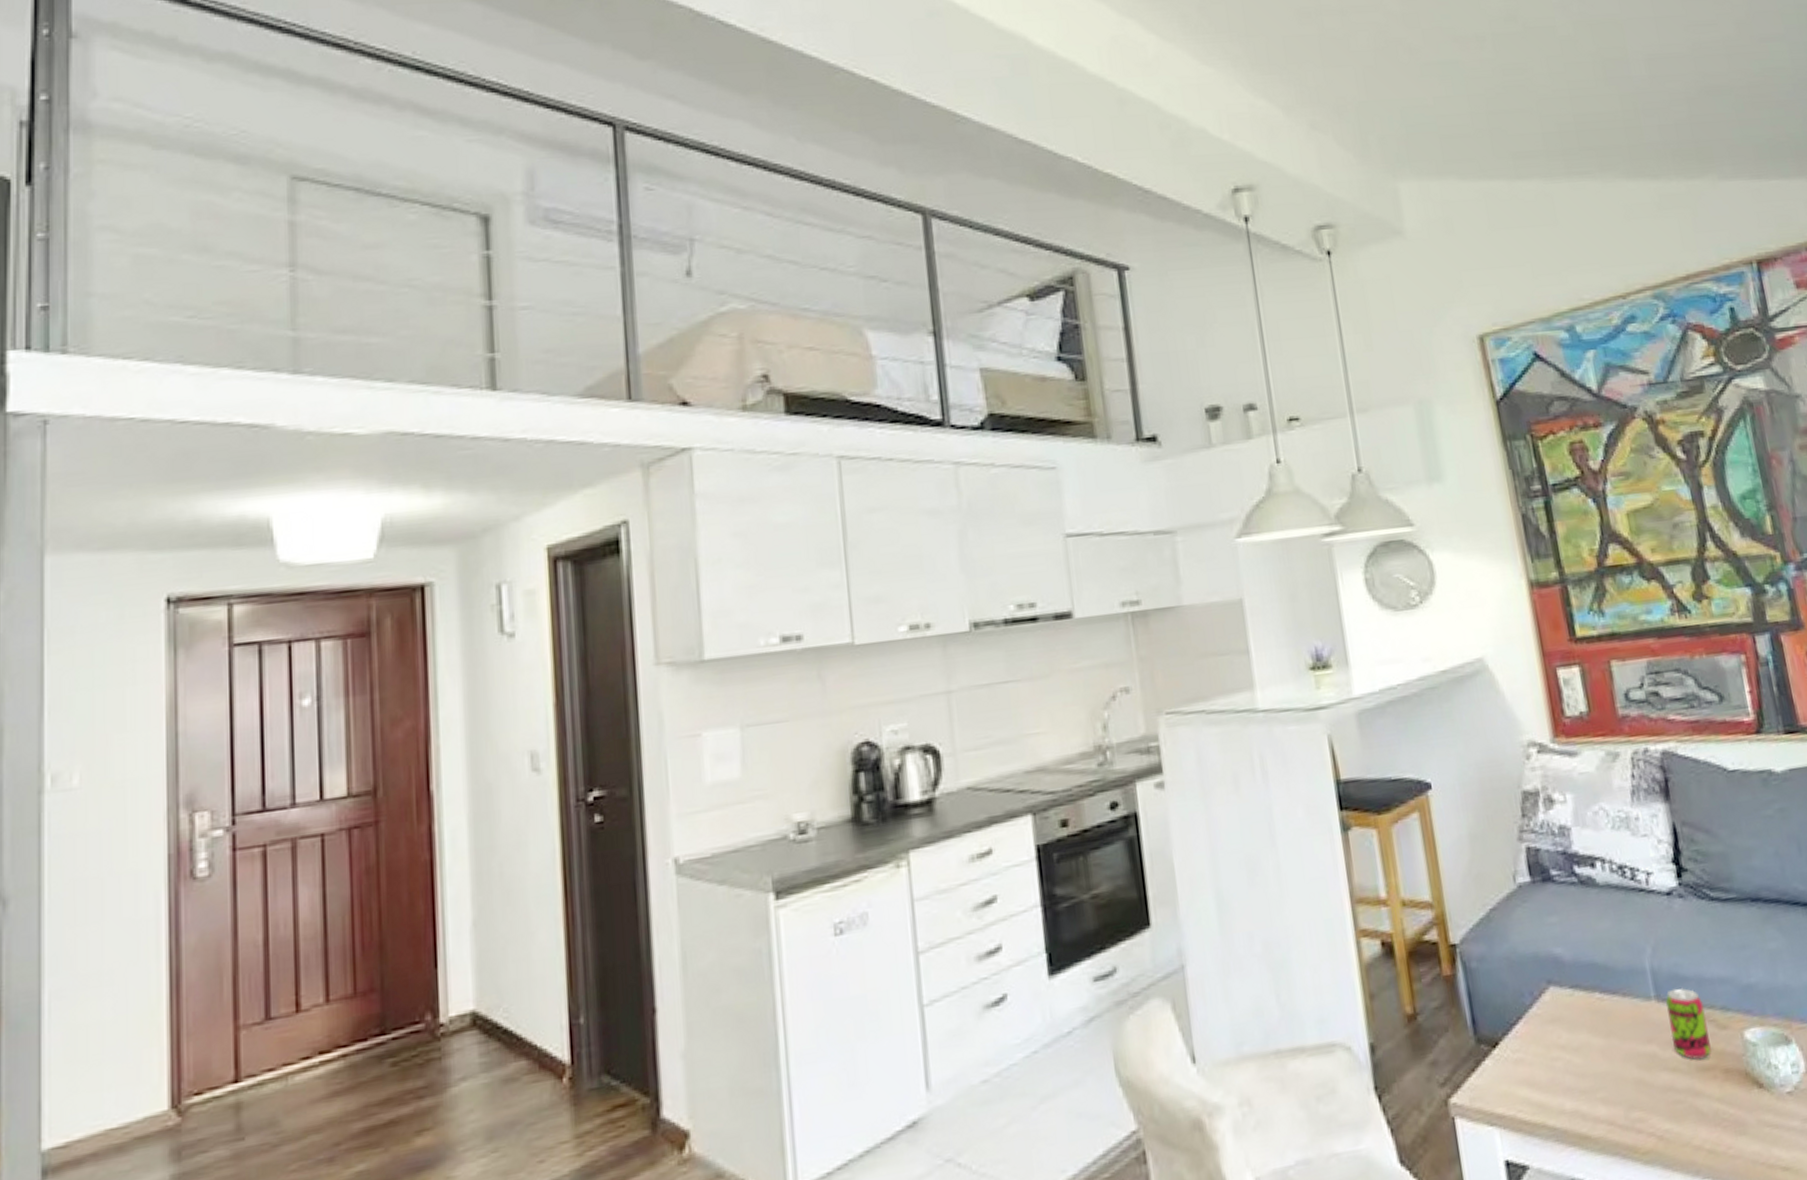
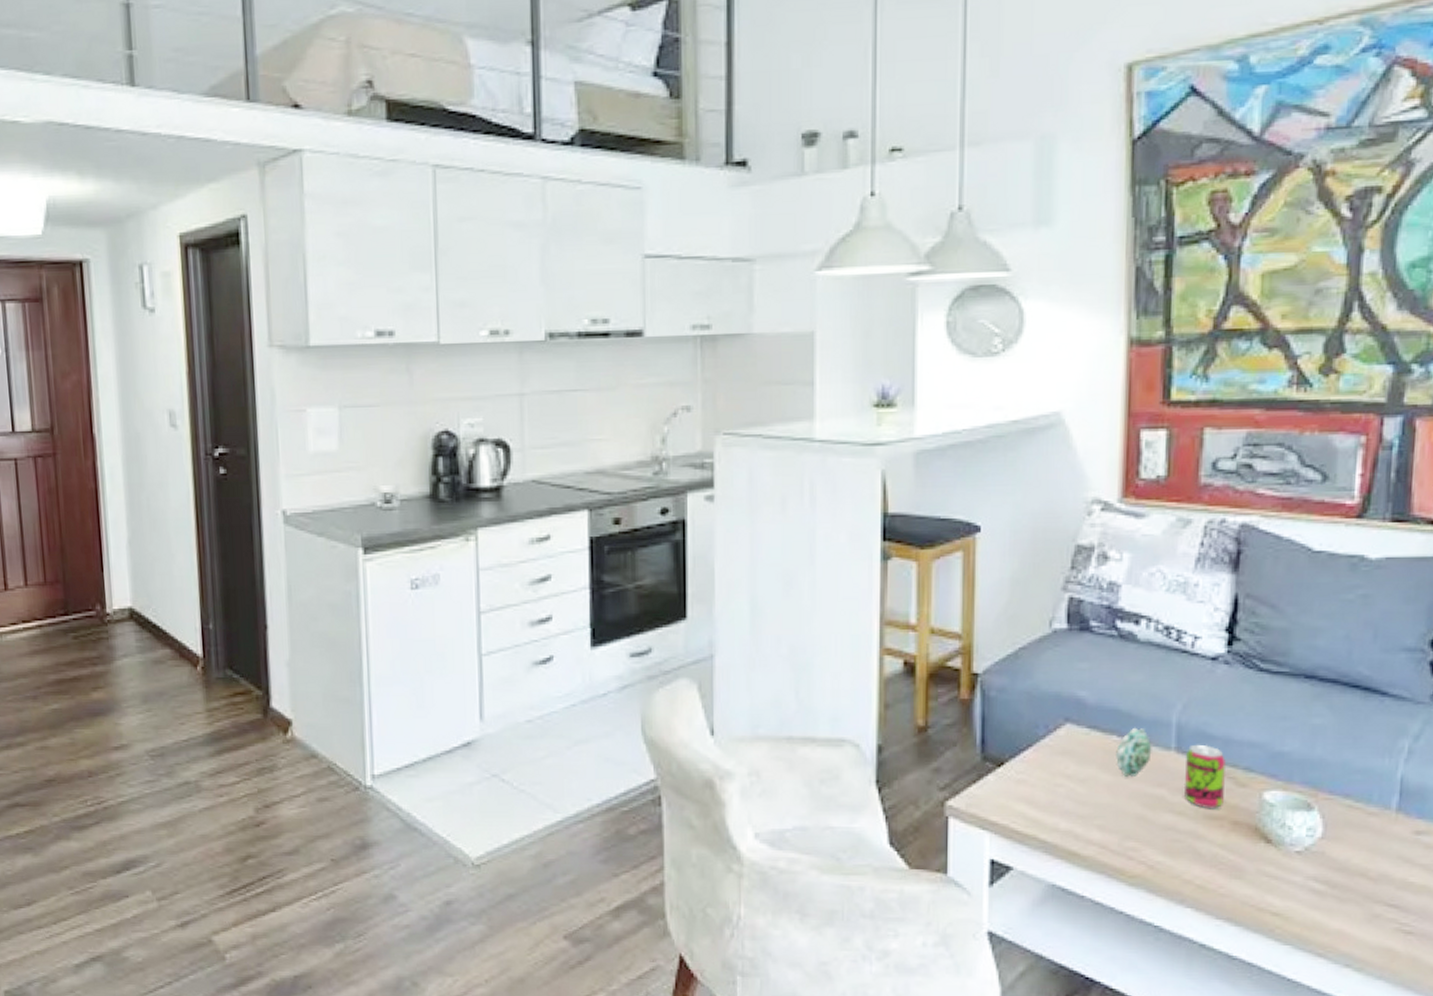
succulent plant: none [1601,979,1635,1038] -> present [1116,727,1152,777]

